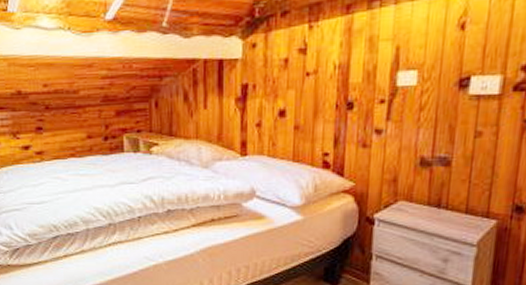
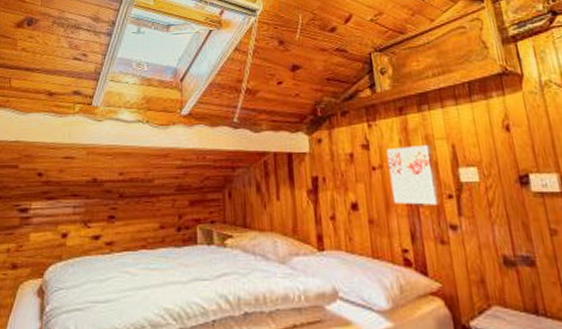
wall art: none [322,46,373,111] -> present [386,144,439,205]

